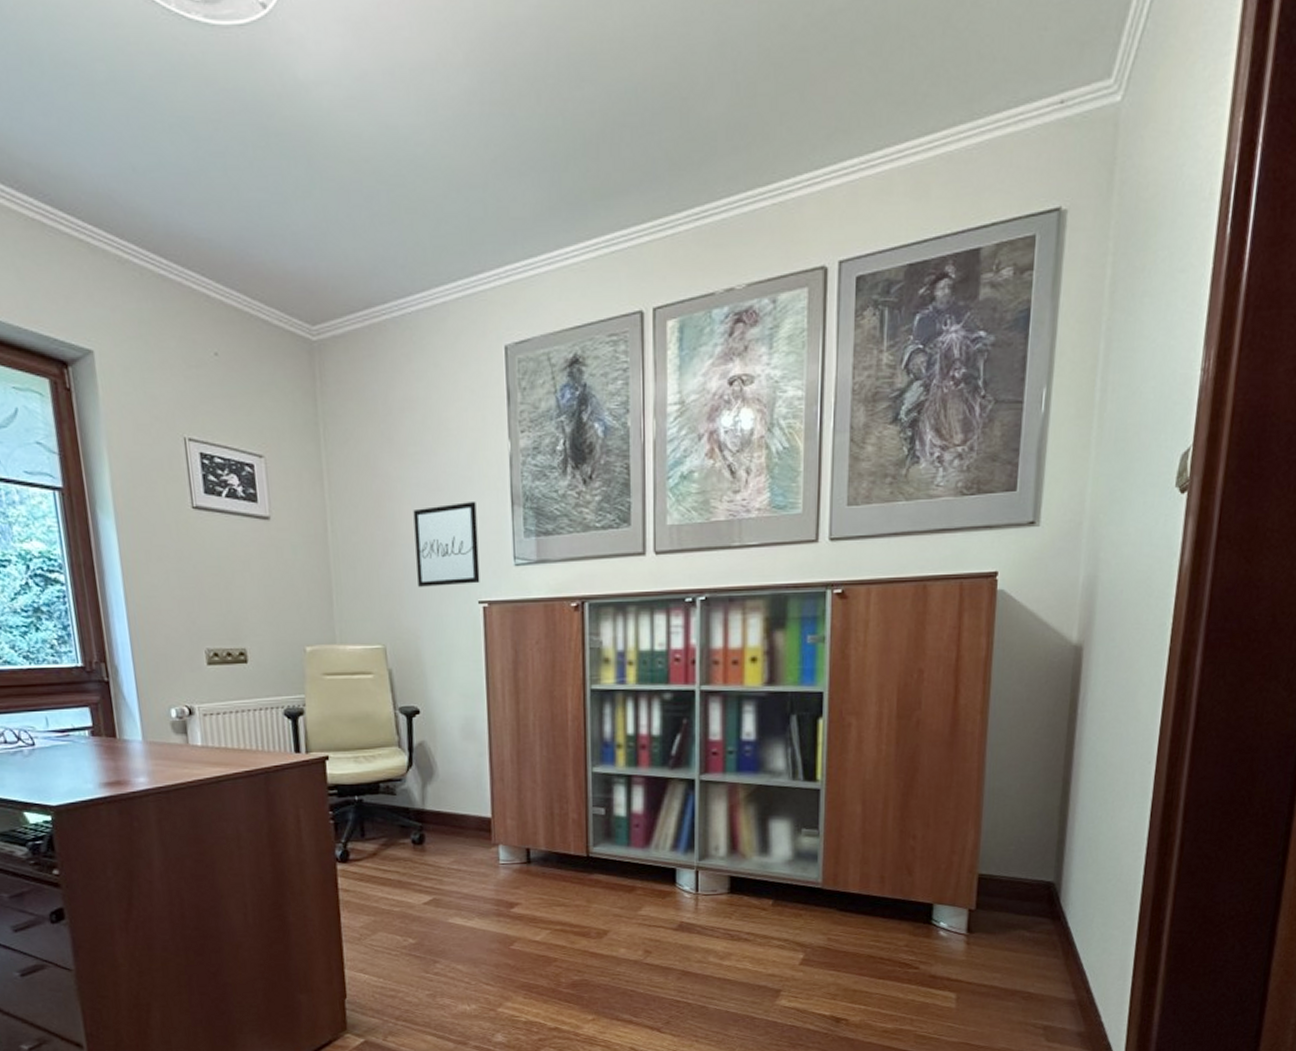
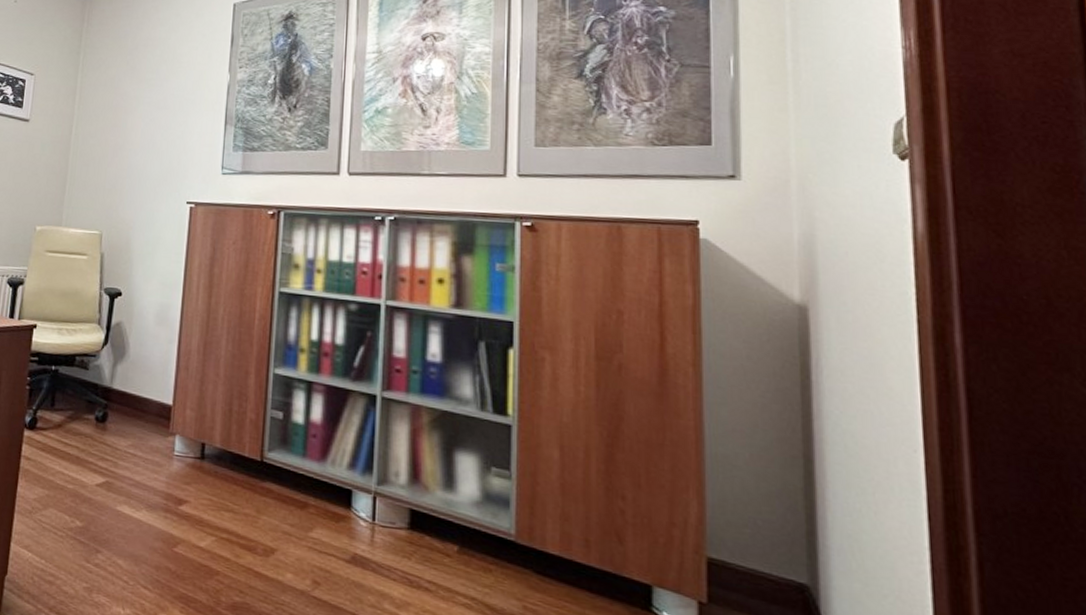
wall art: present [413,502,480,587] -> none [137,119,195,187]

